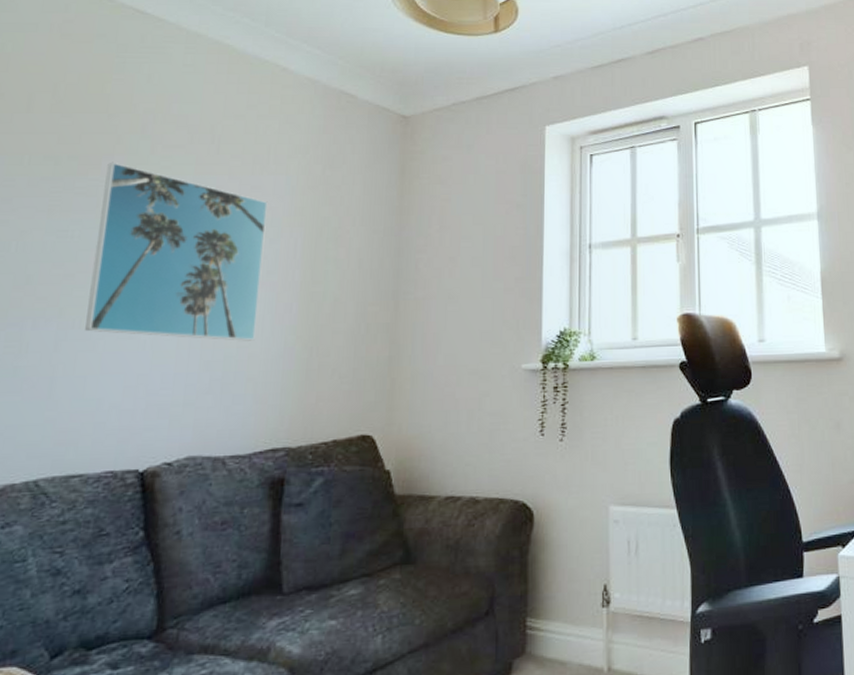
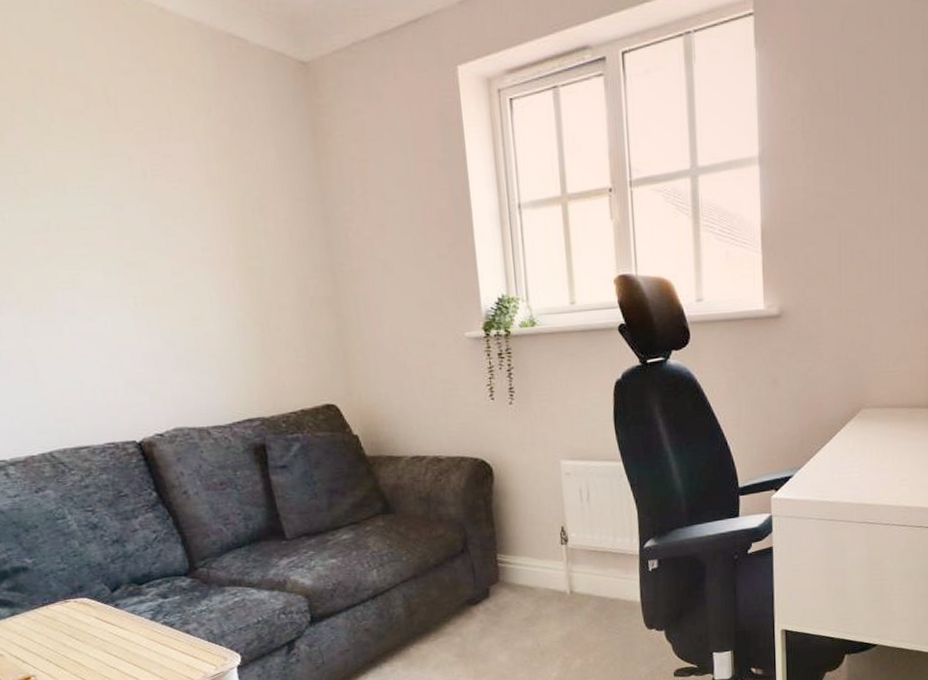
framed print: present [85,162,268,341] -> none [11,133,207,320]

